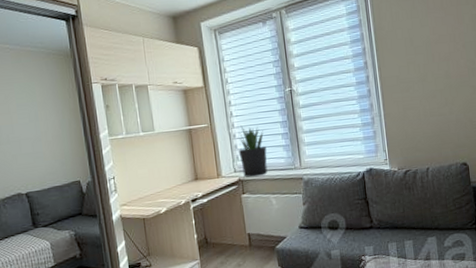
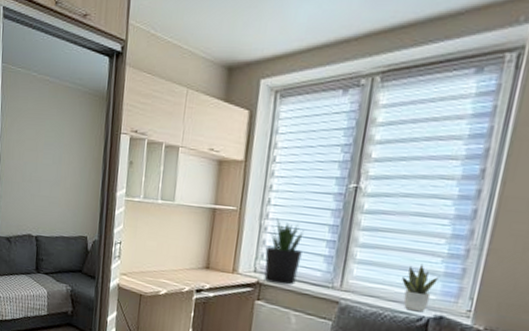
potted plant: none [339,135,362,171] -> present [402,264,440,313]

